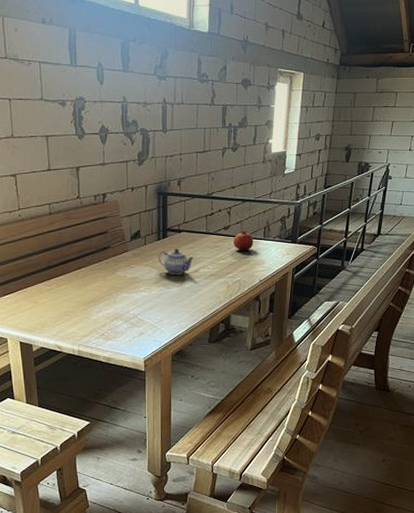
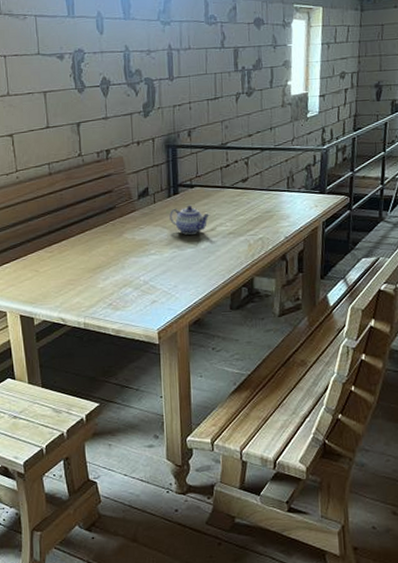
fruit: present [234,231,253,251] -> none [253,183,276,205]

